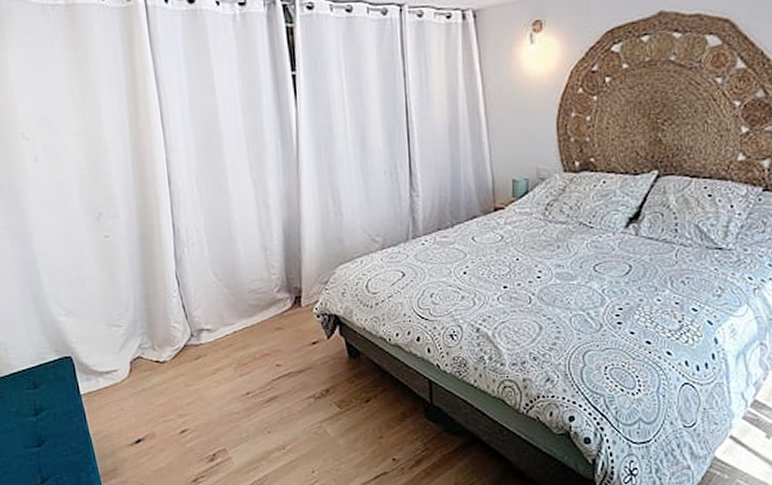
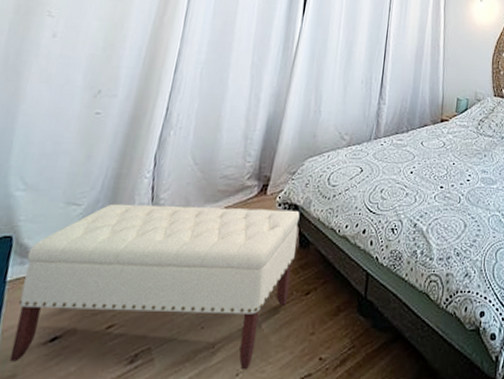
bench: none [90,321,348,468] -> present [9,203,300,371]

